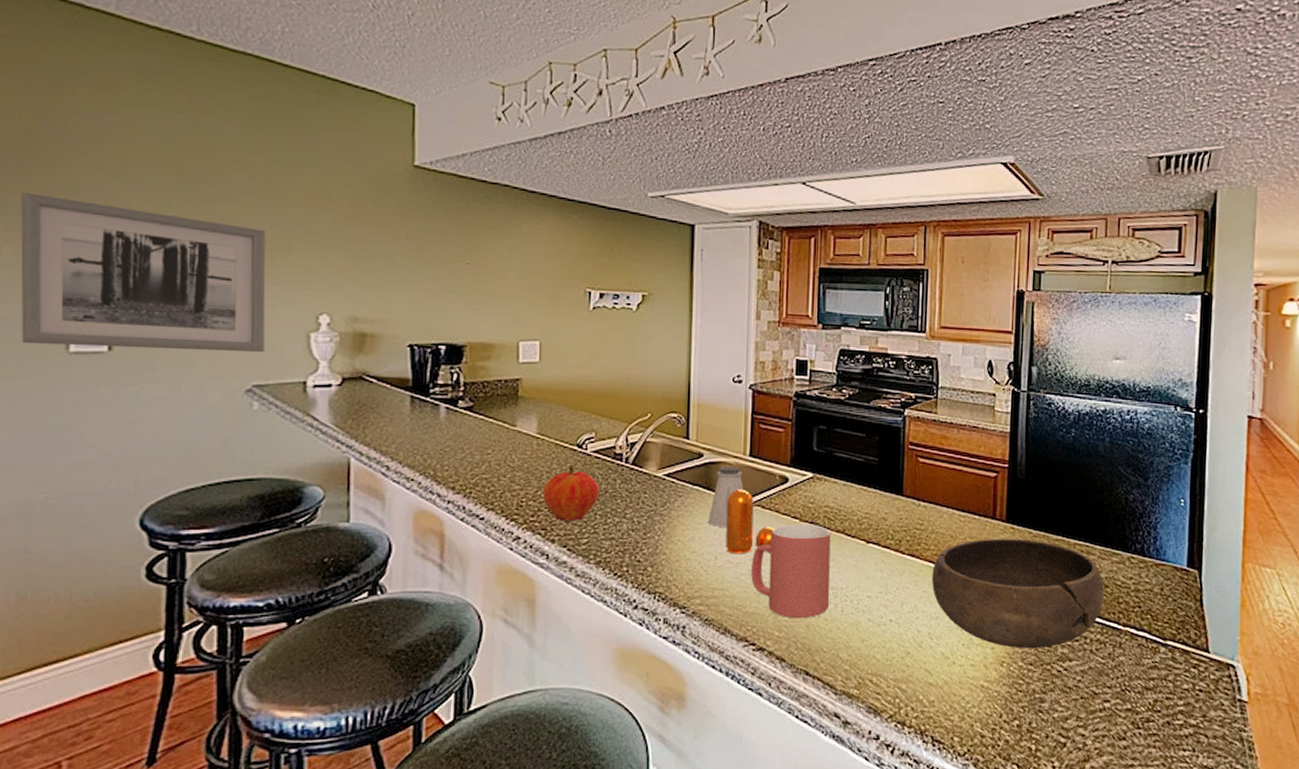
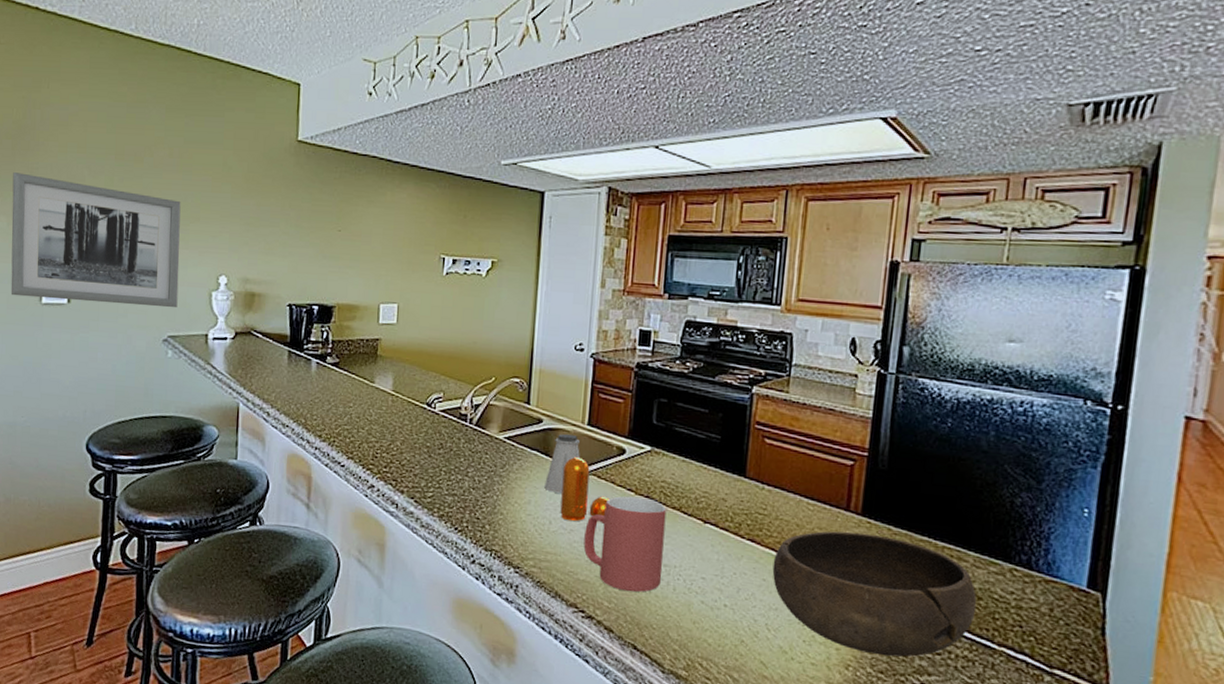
fruit: present [543,465,599,522] -> none [395,422,445,476]

